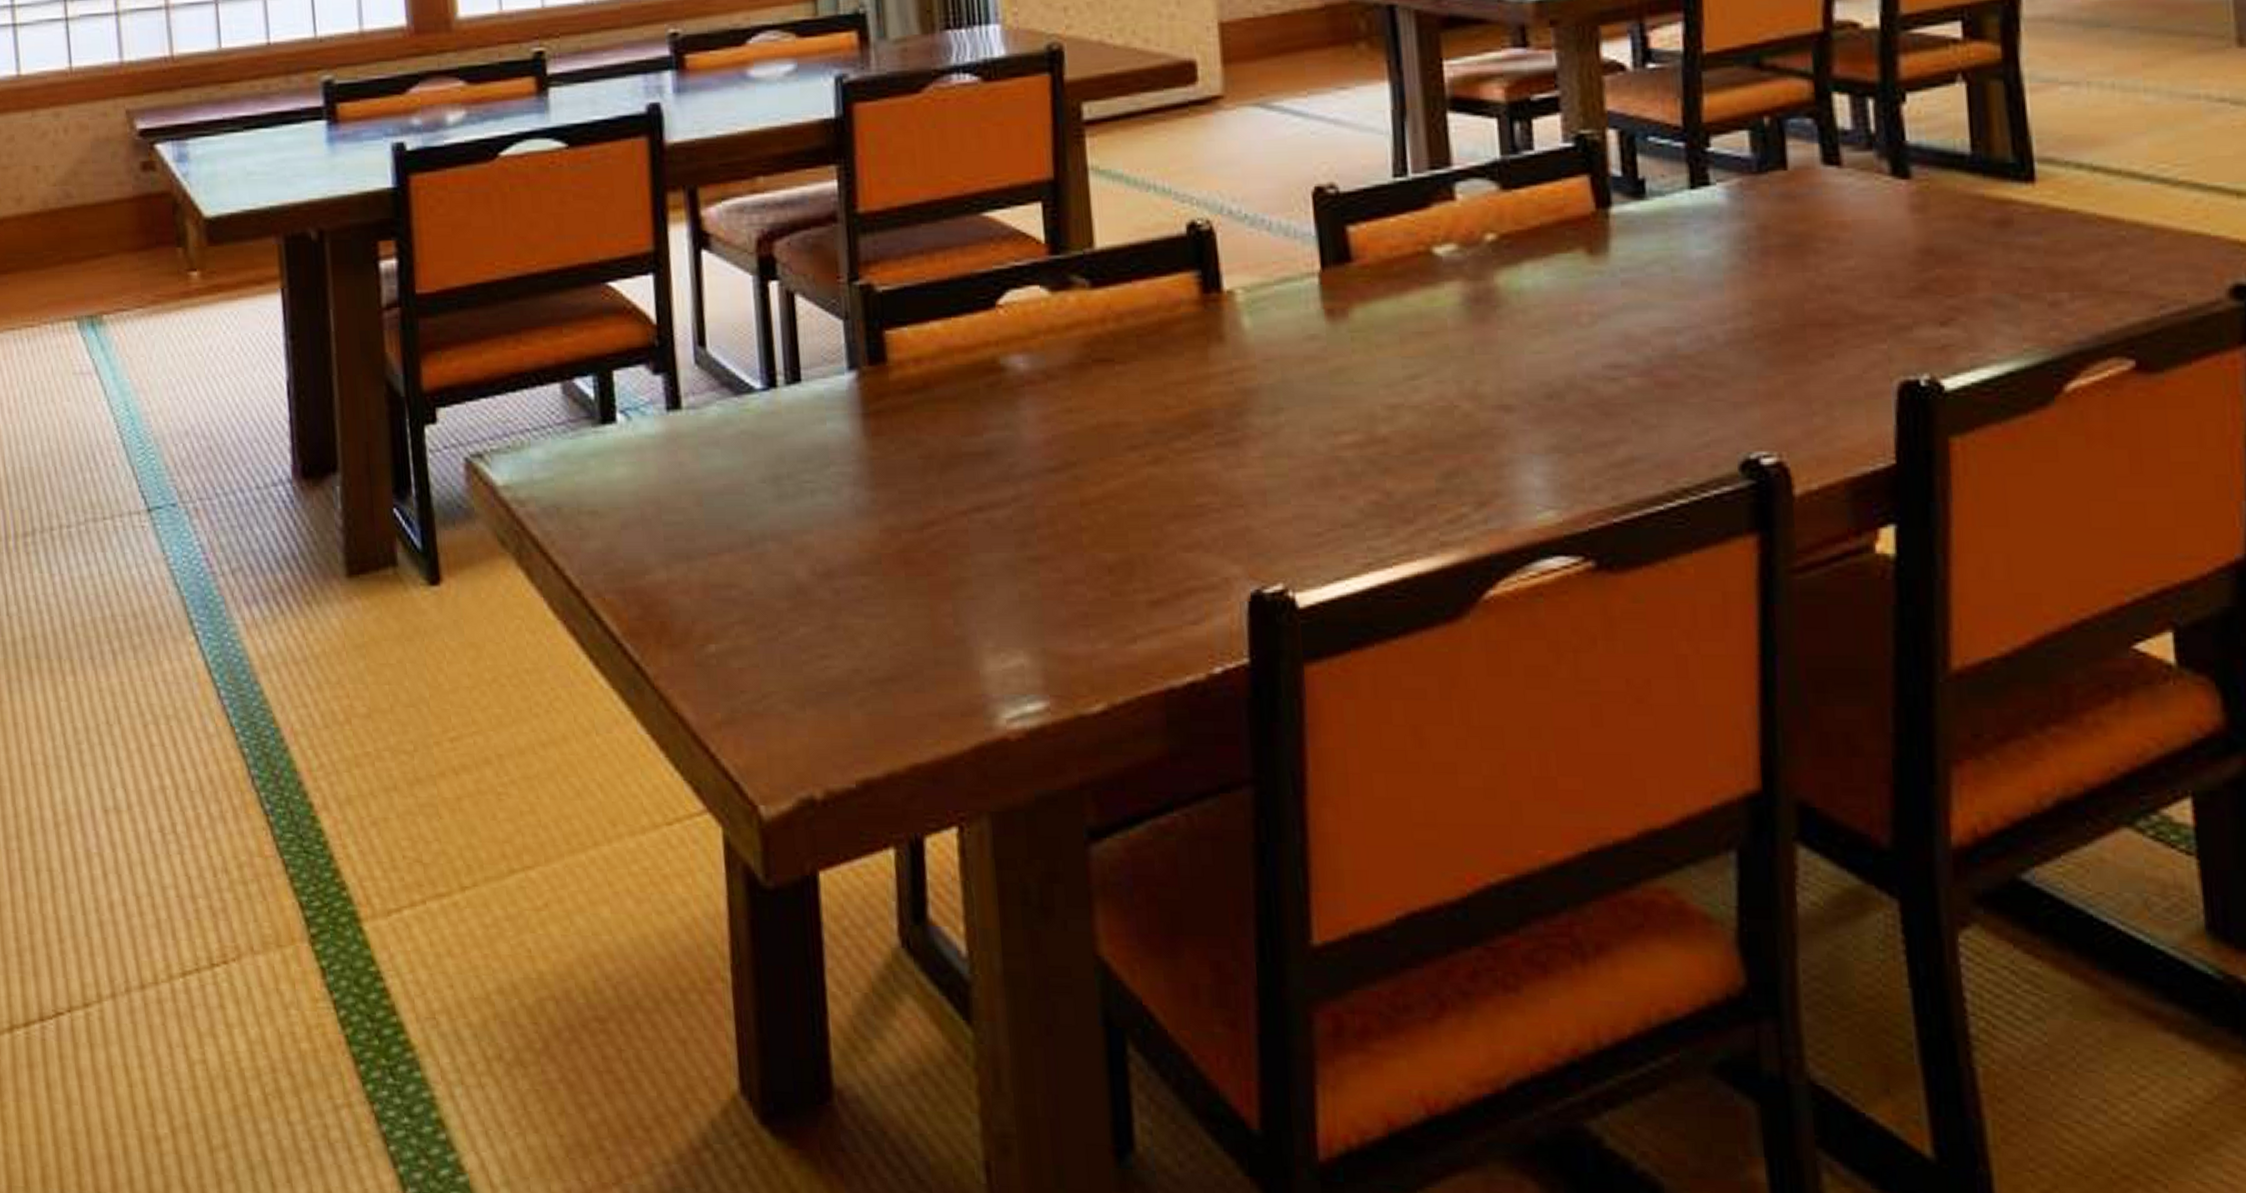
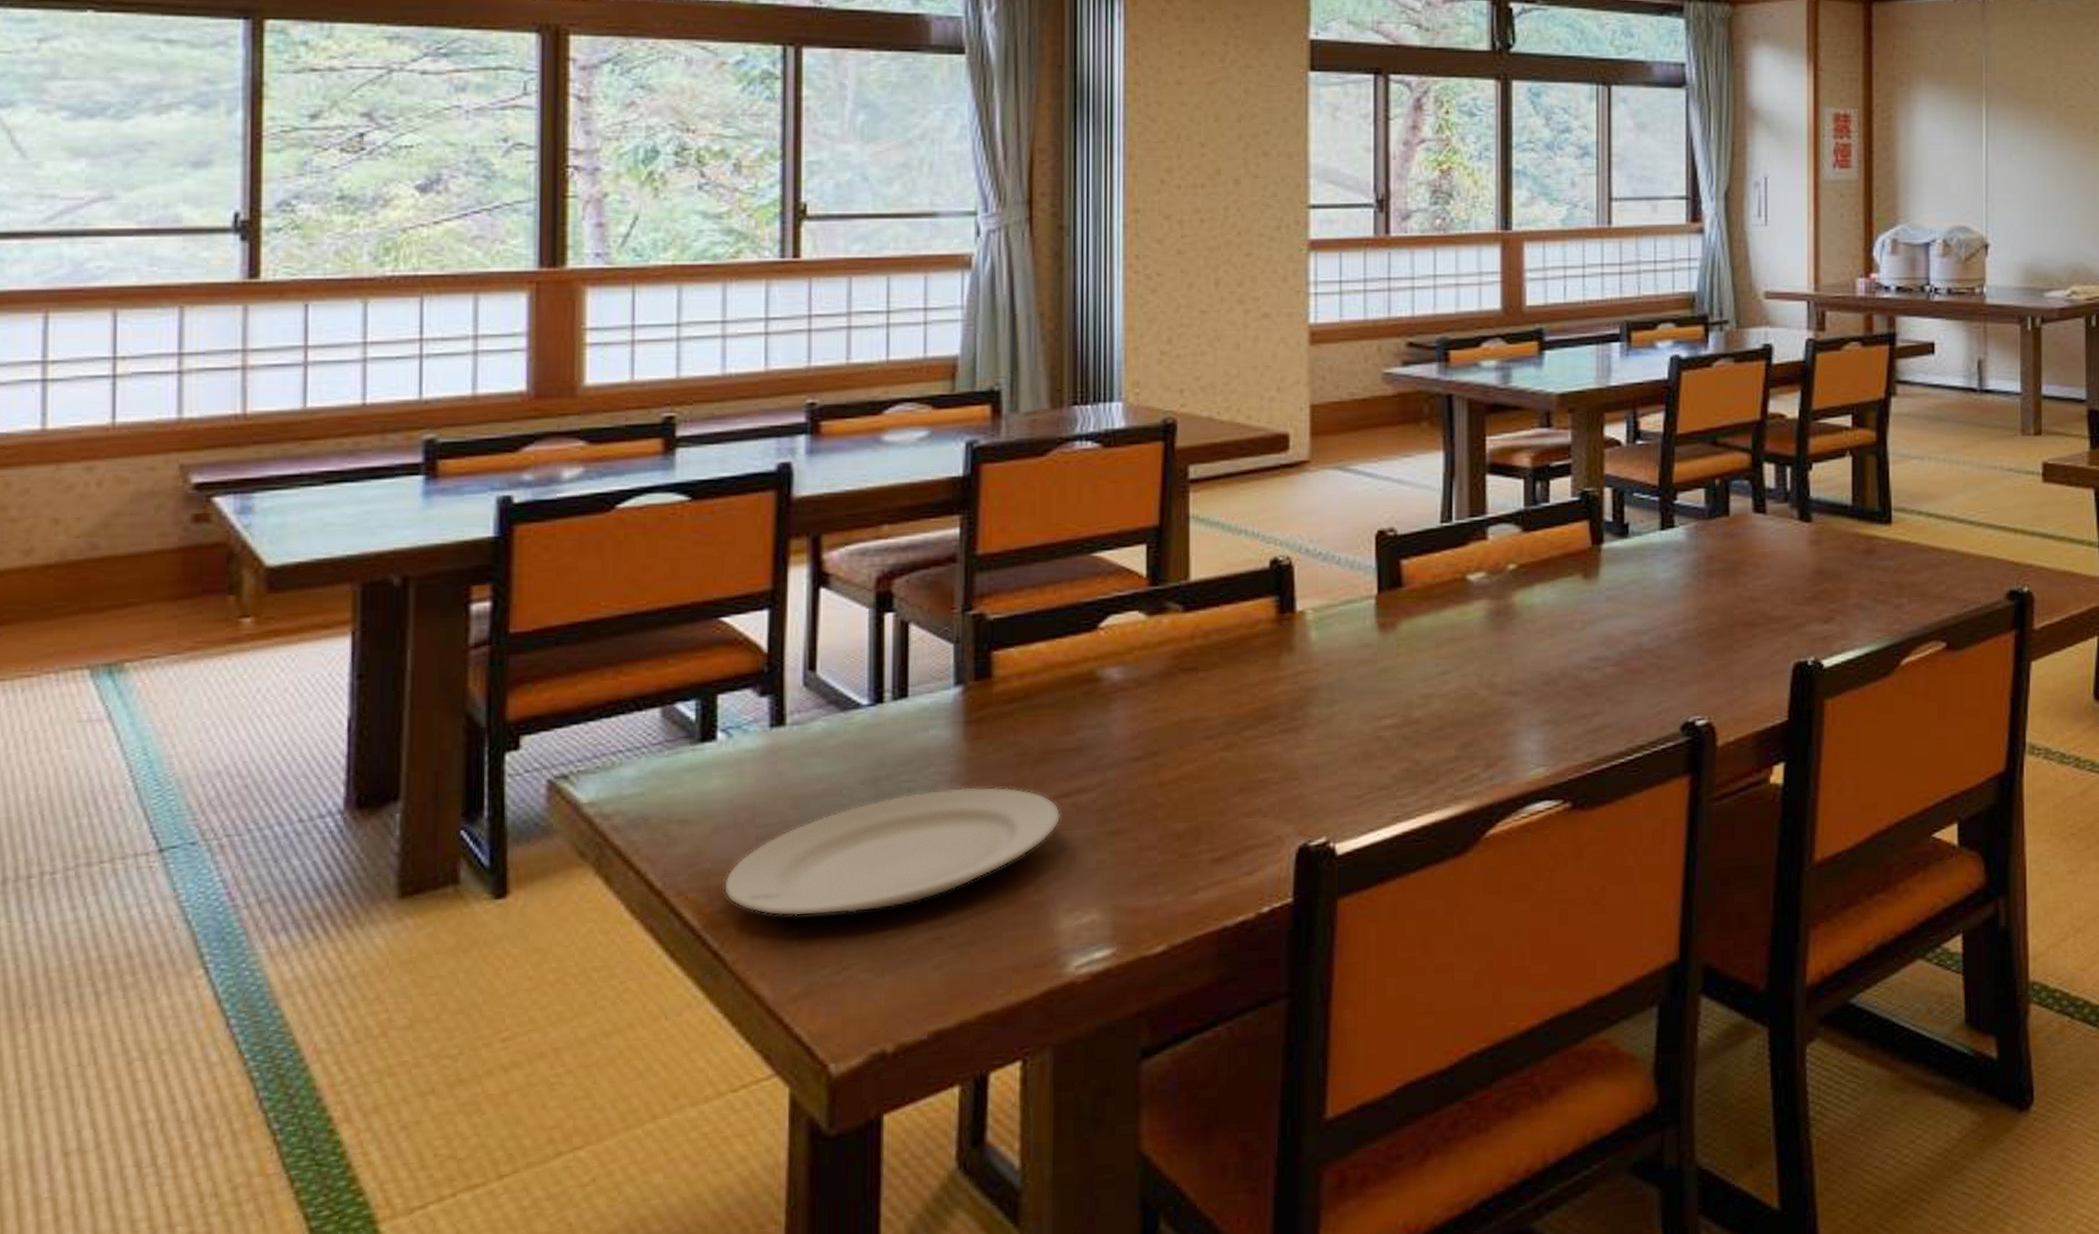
plate: none [637,493,976,632] -> present [723,786,1061,916]

